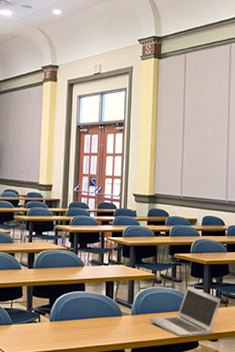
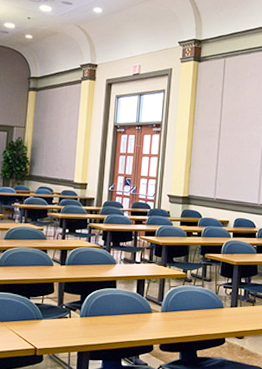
laptop: present [149,285,222,337] -> none [178,284,249,334]

